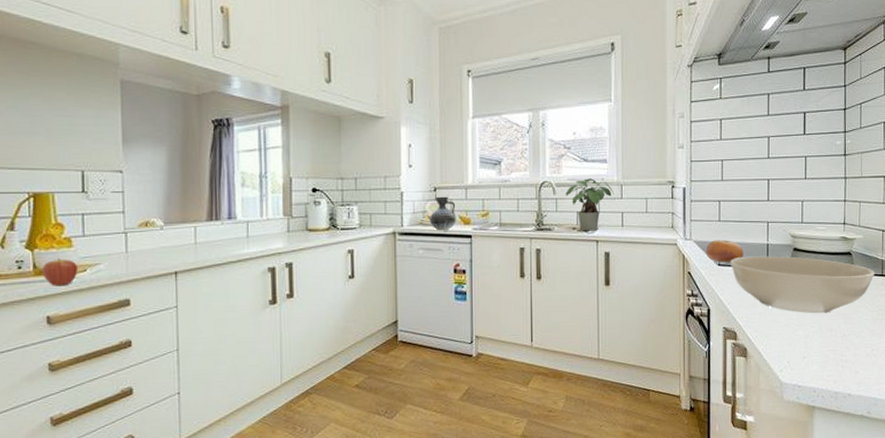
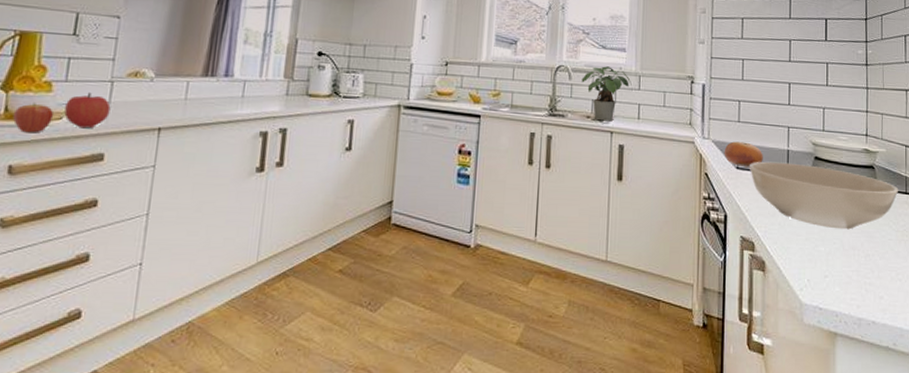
fruit: none [87,244,129,278] -> present [64,91,111,129]
ceramic jug: present [429,196,456,231] -> none [437,71,467,109]

